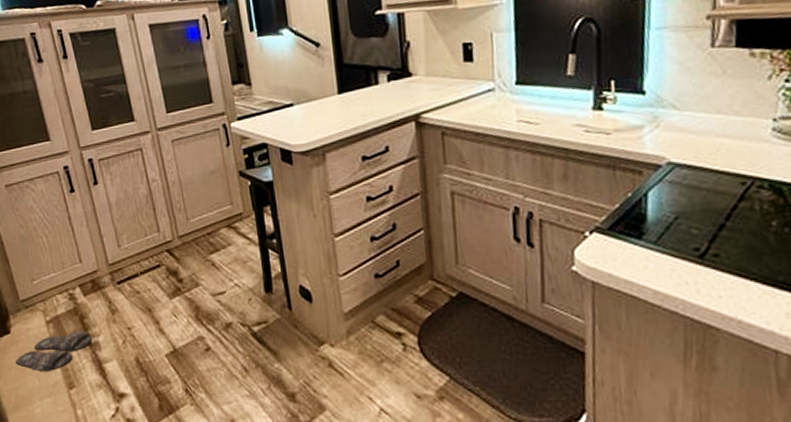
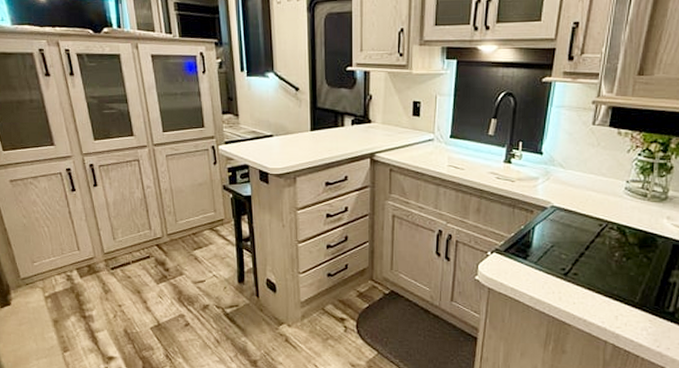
slippers: present [16,331,91,371] -> none [15,306,85,337]

